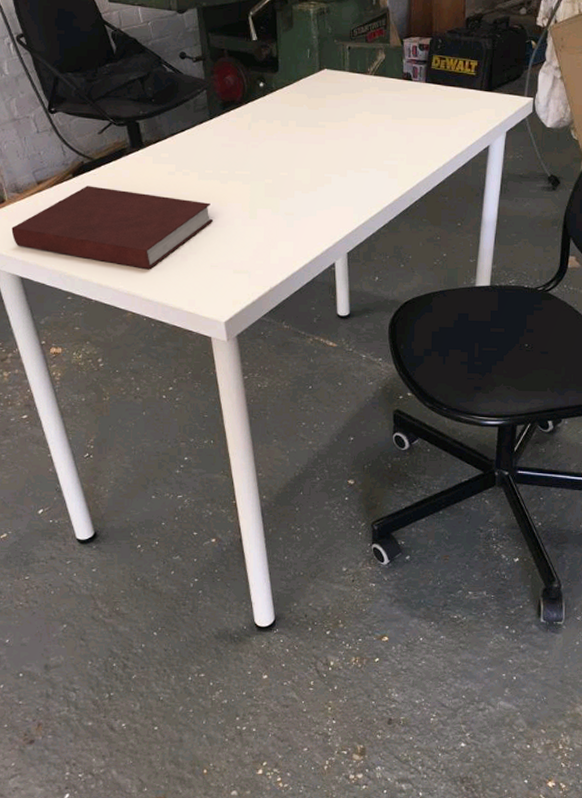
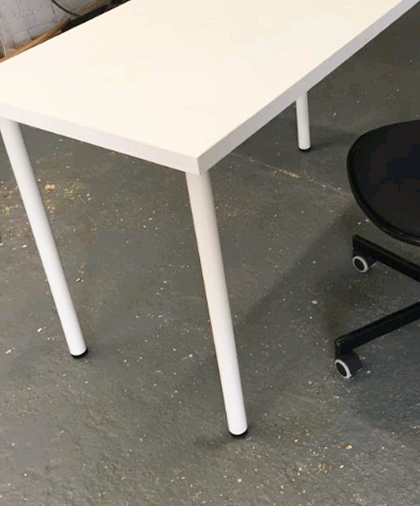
notebook: present [11,186,214,270] -> none [10,40,186,113]

